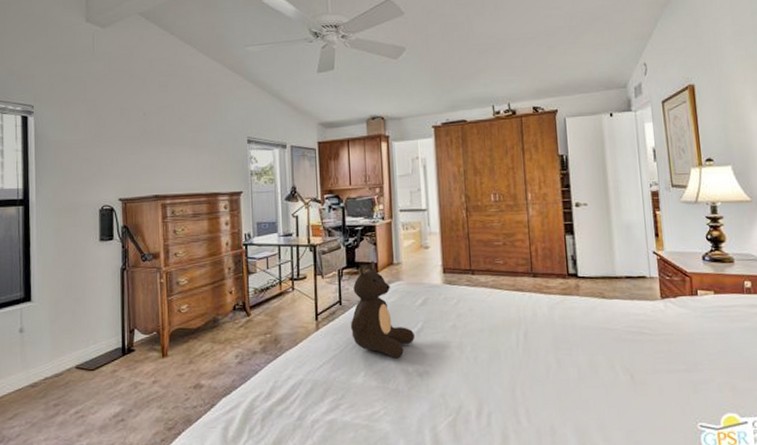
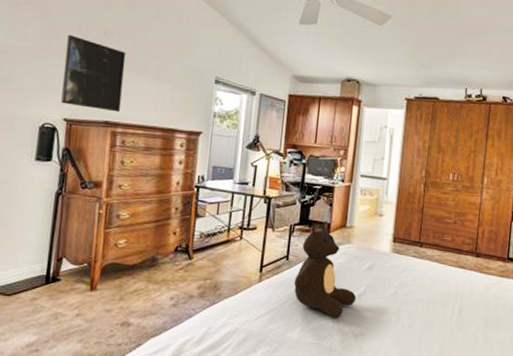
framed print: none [113,121,167,186] -> present [61,34,127,113]

